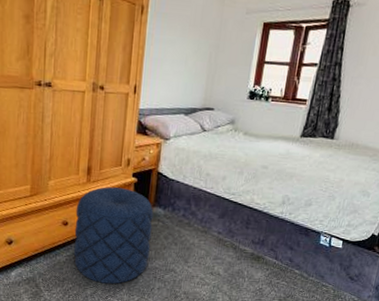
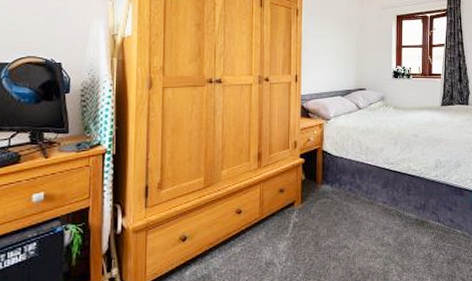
pouf: present [73,187,154,284] -> none [248,170,322,271]

